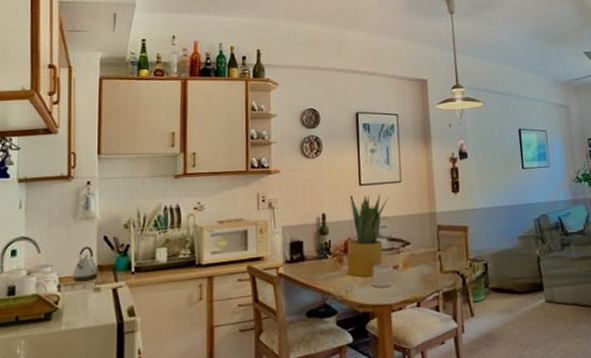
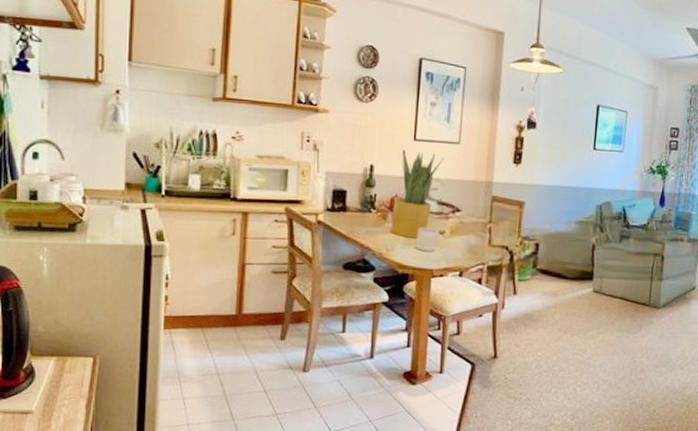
kettle: present [72,246,98,282] -> none [98,160,126,198]

